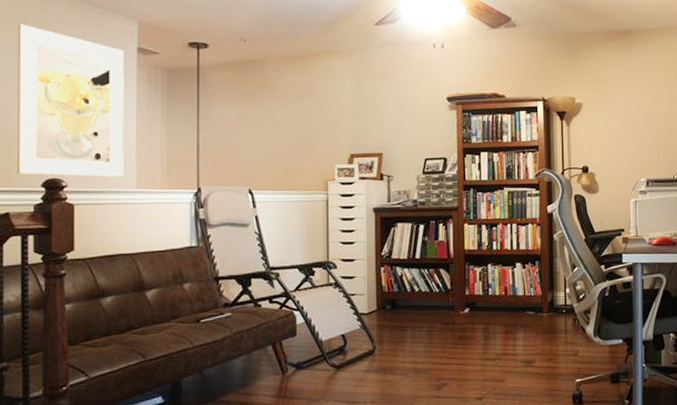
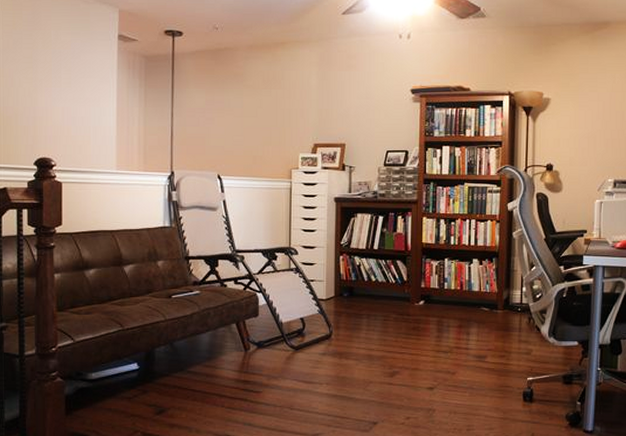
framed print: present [16,24,124,177] -> none [12,11,106,158]

